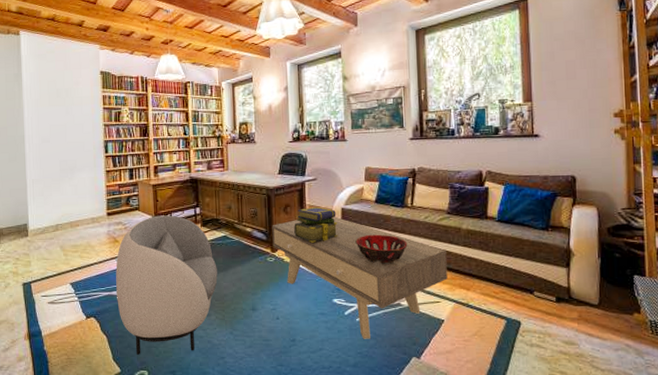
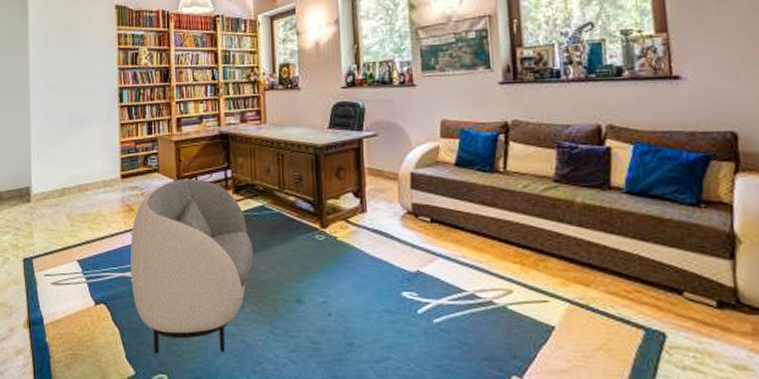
coffee table: present [272,216,448,339] -> none [321,183,558,348]
stack of books: present [294,206,338,243] -> none [349,170,407,217]
decorative bowl: present [355,234,408,264] -> none [430,207,501,247]

